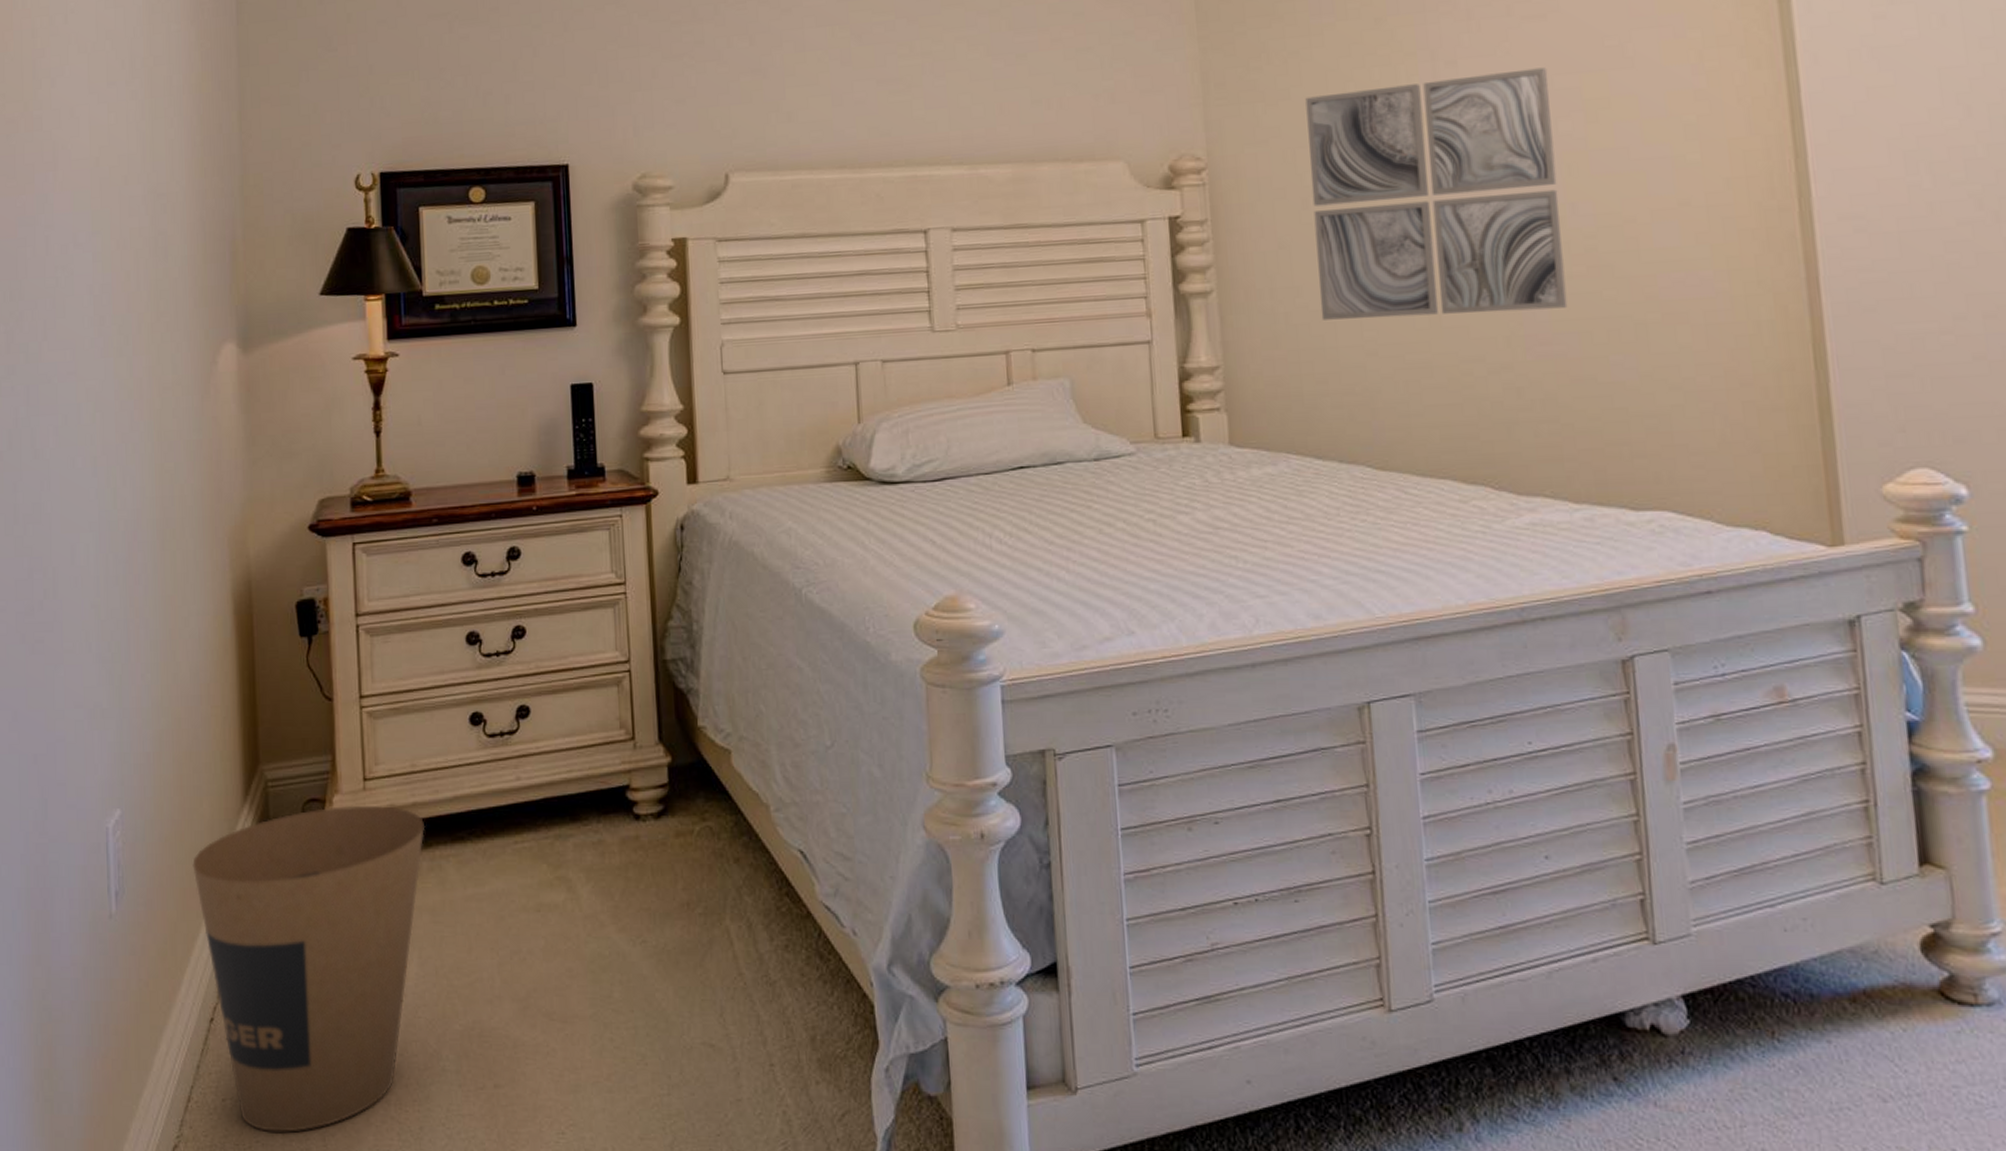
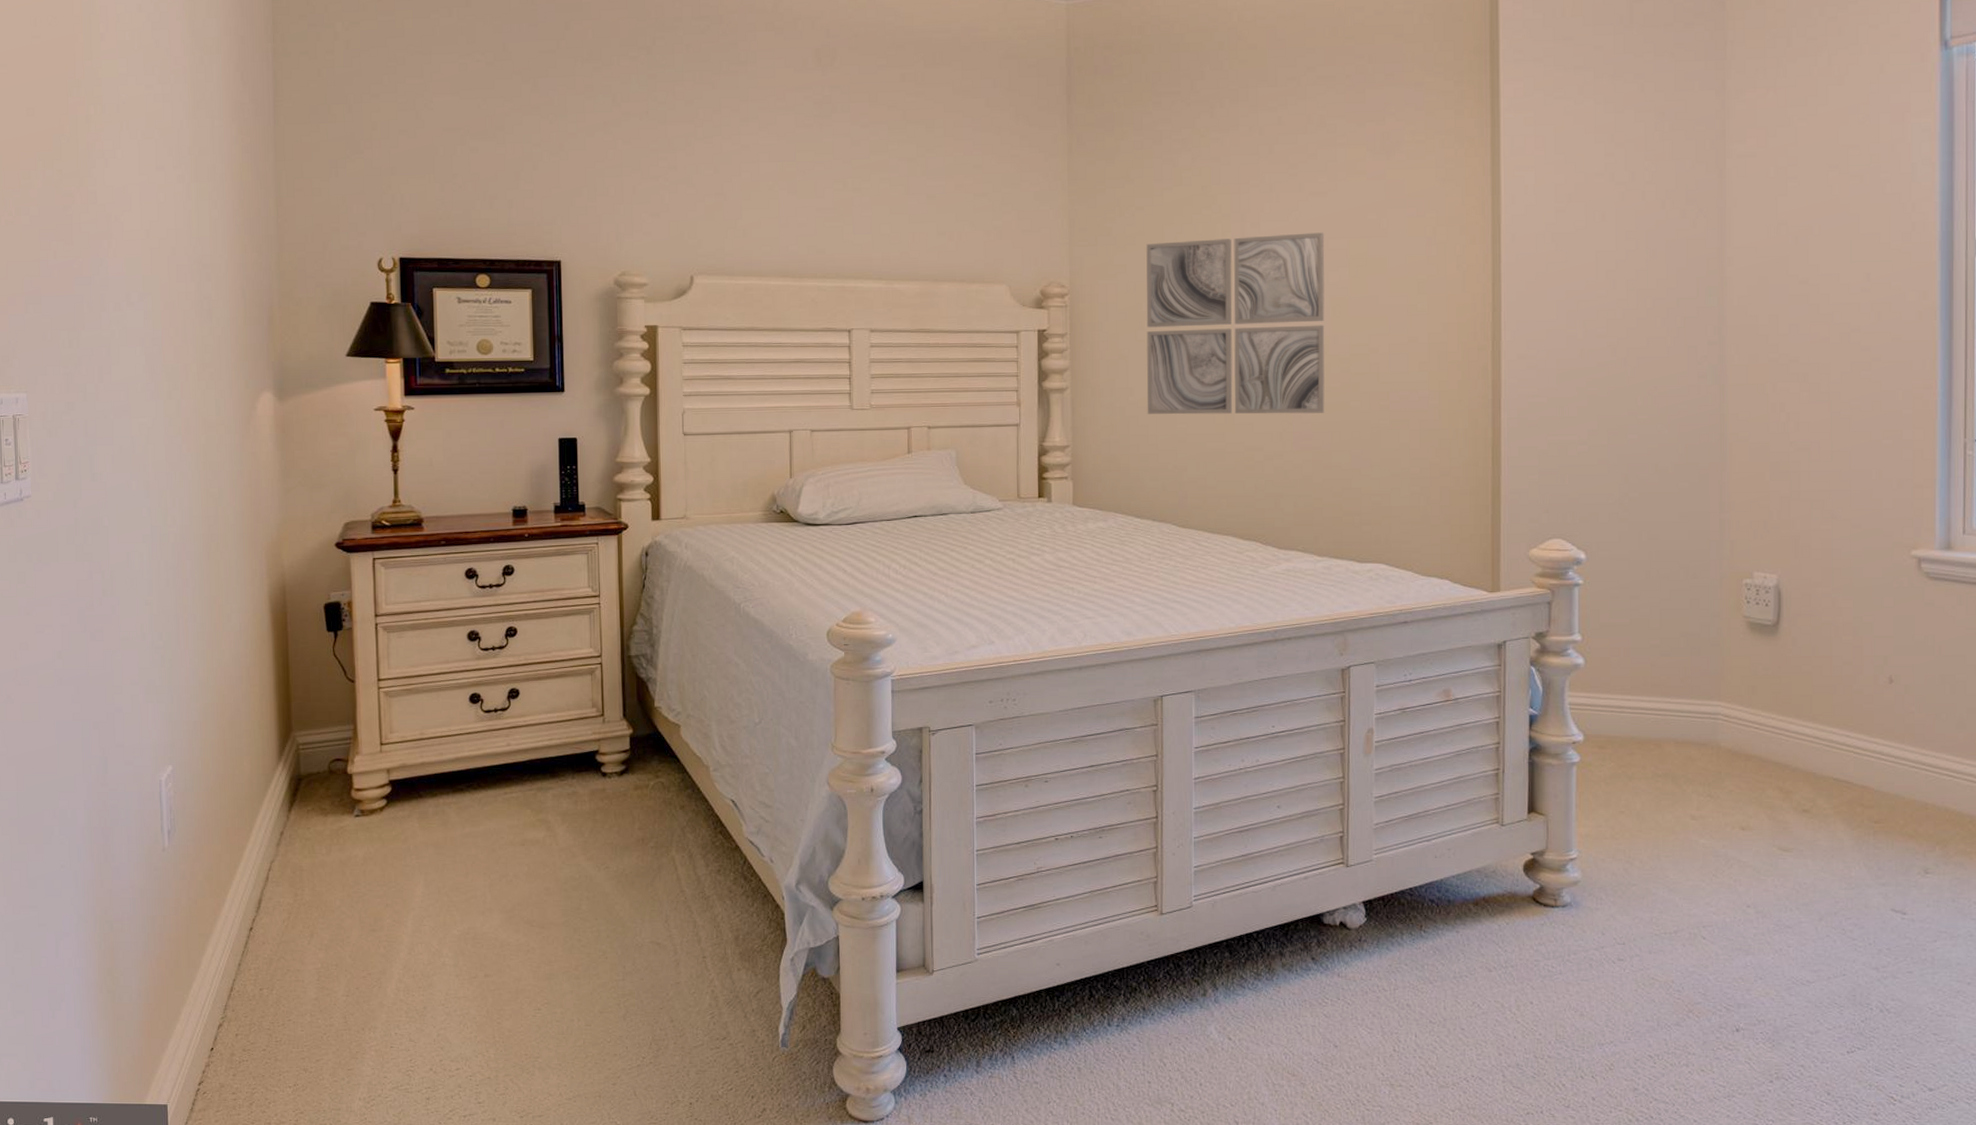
trash can: present [192,805,426,1132] -> none [235,764,432,1013]

